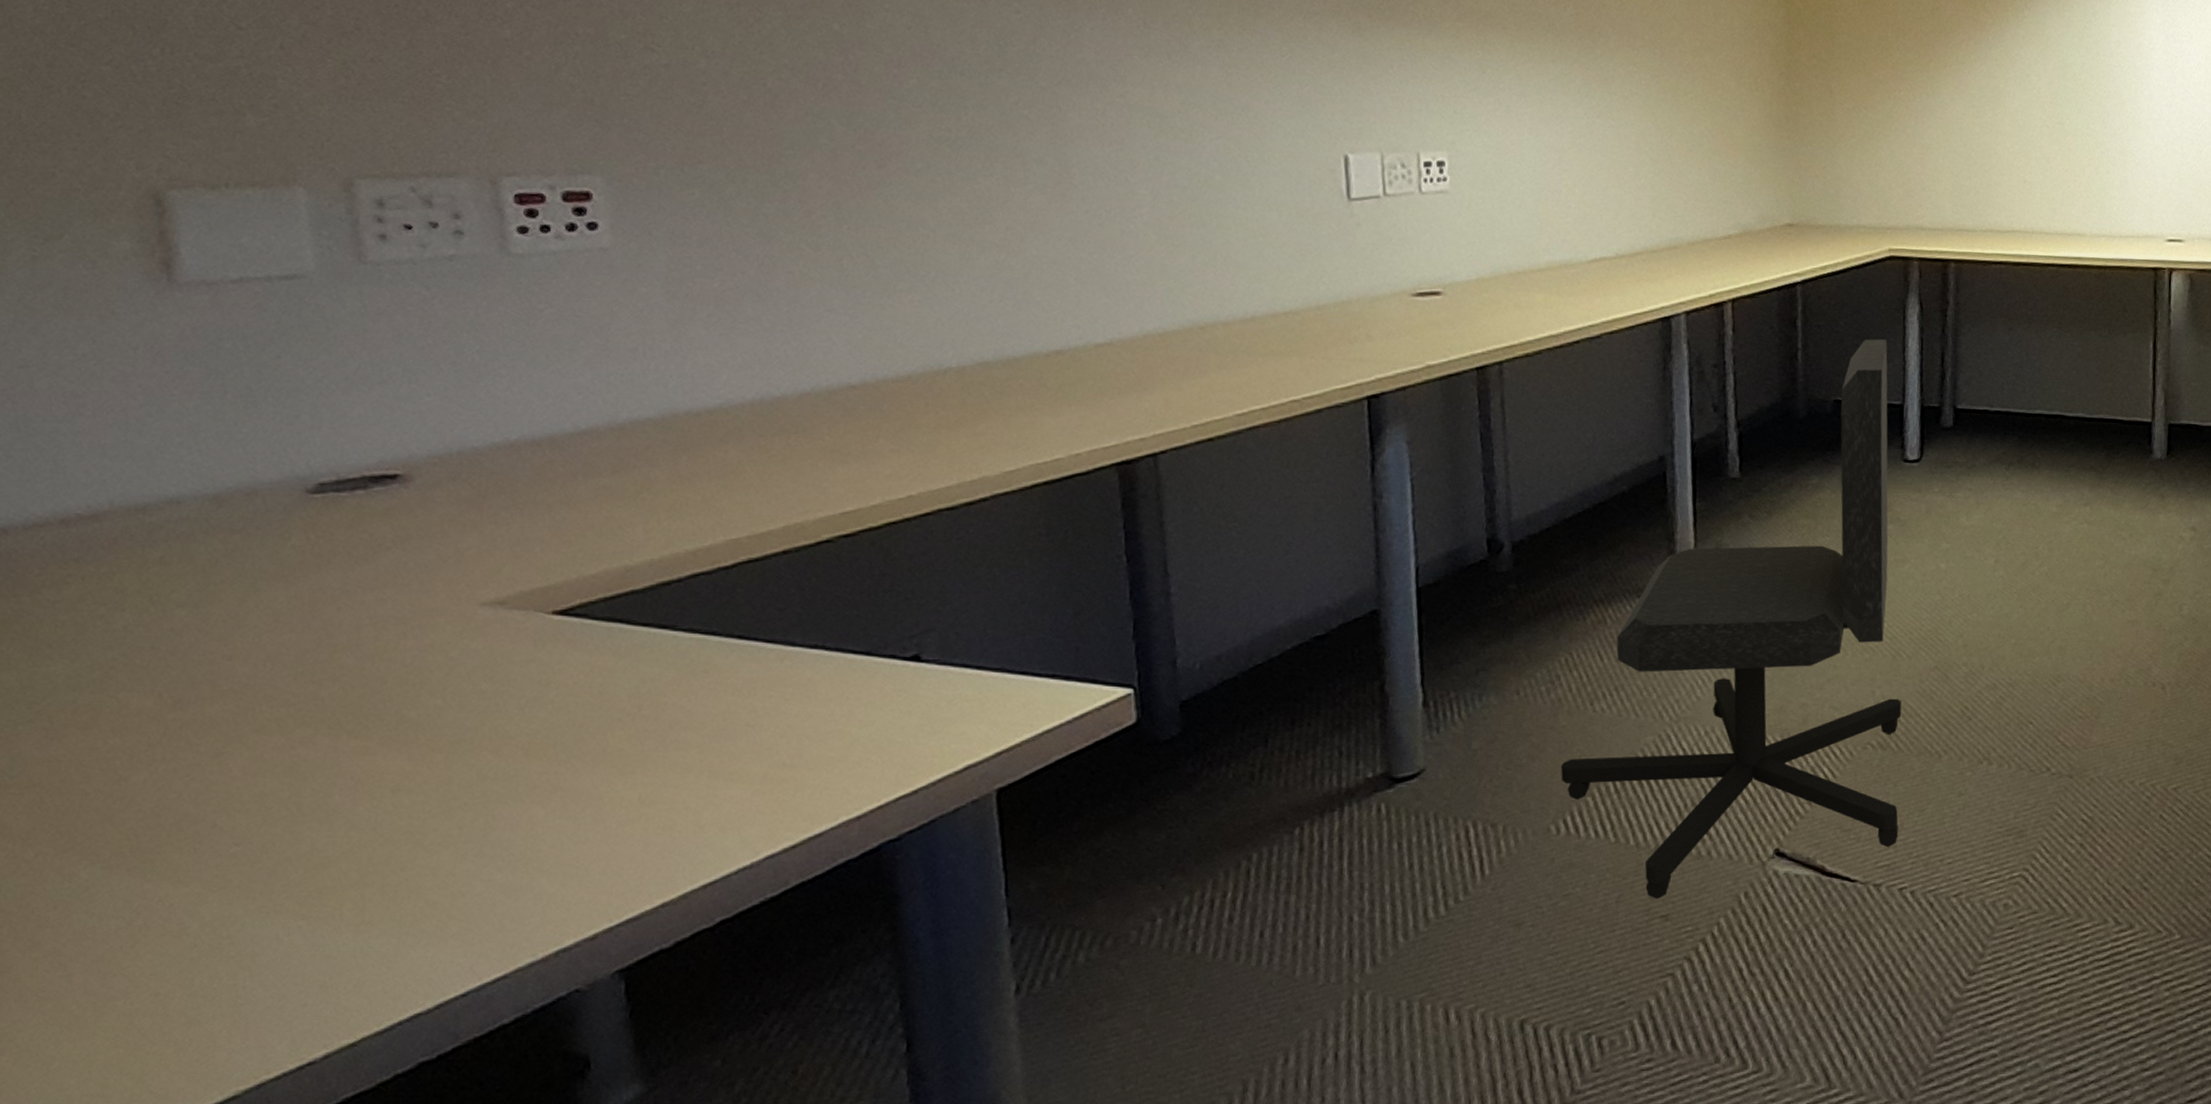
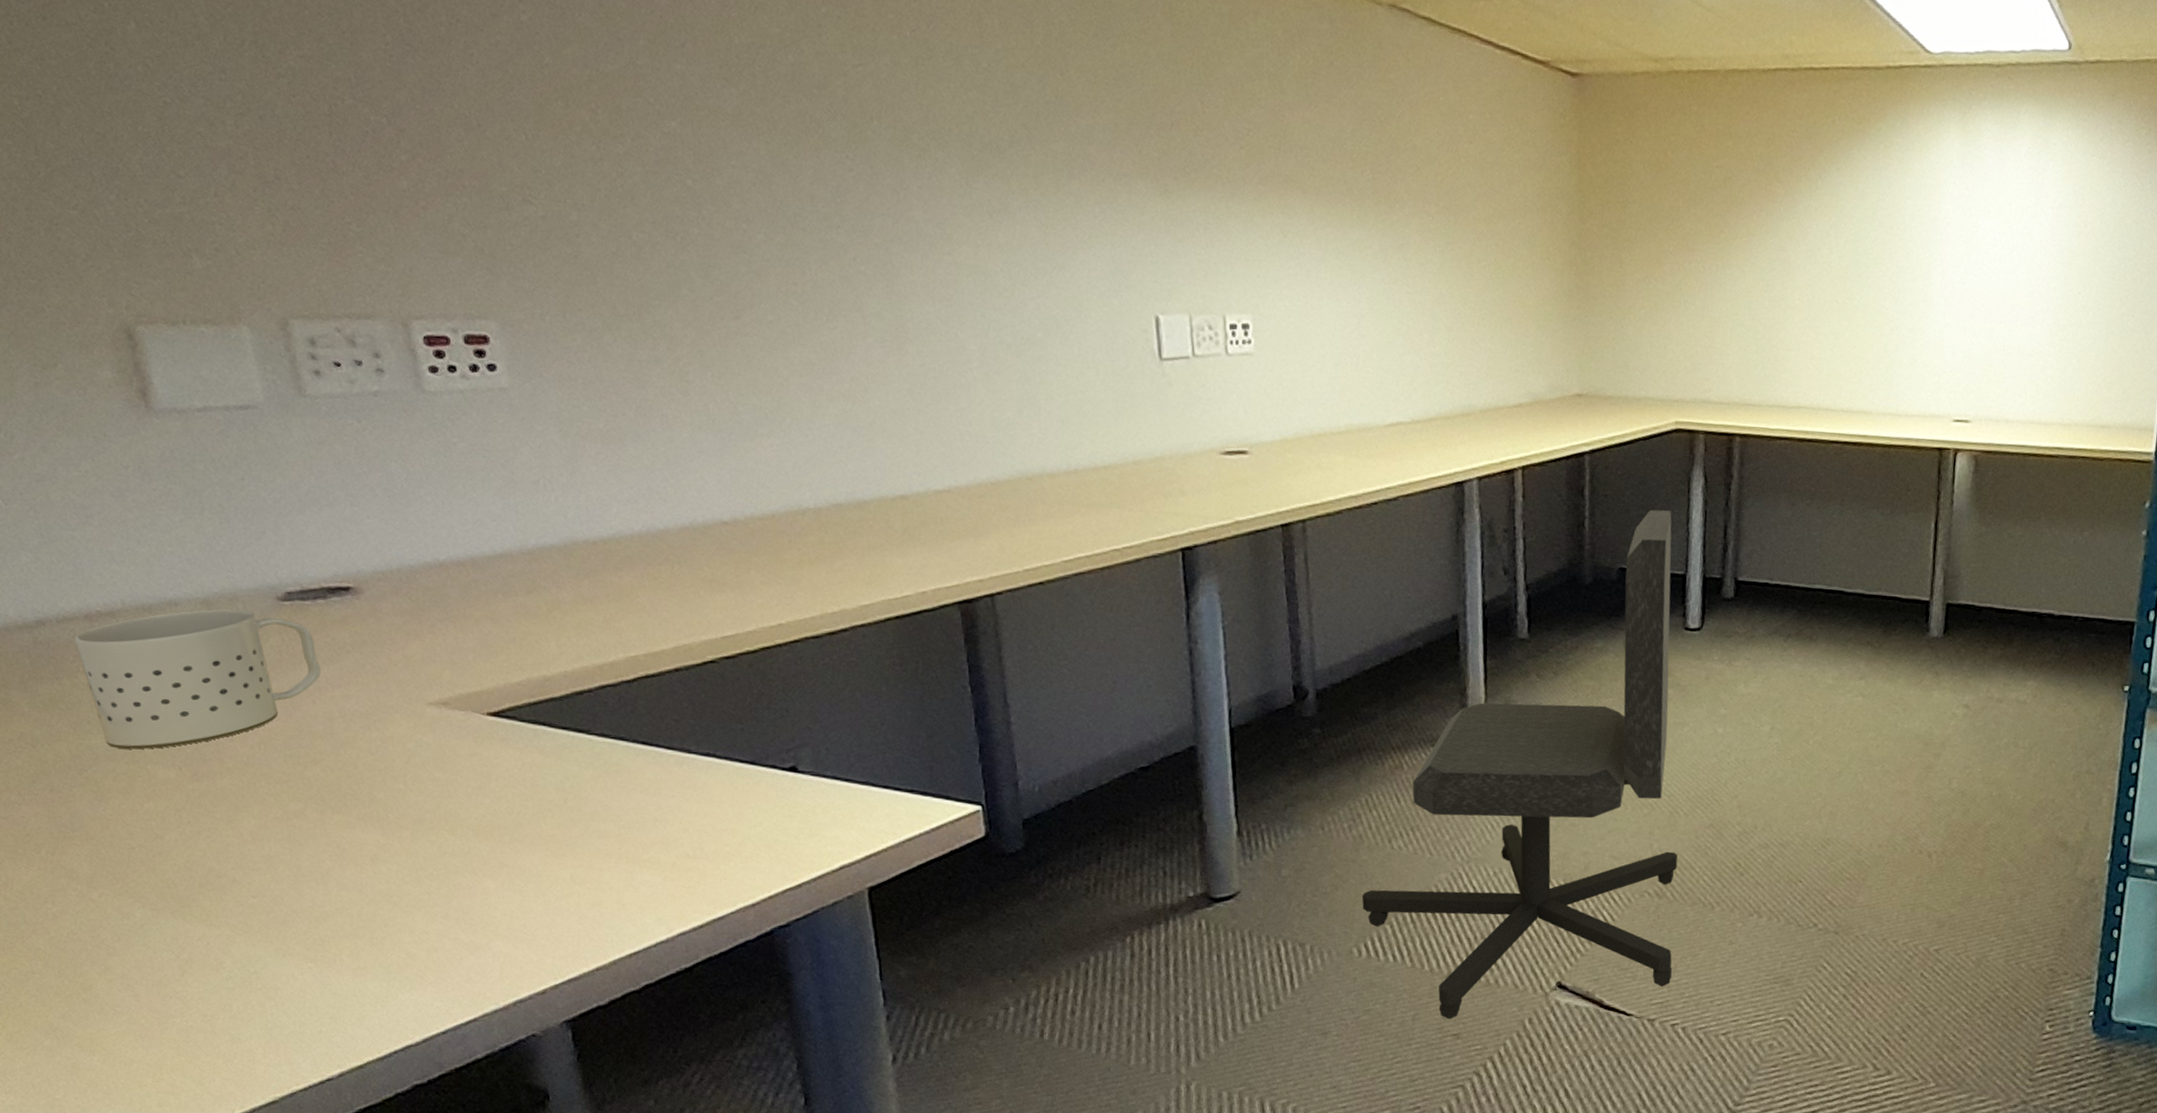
mug: none [43,505,351,675] -> present [74,608,320,750]

